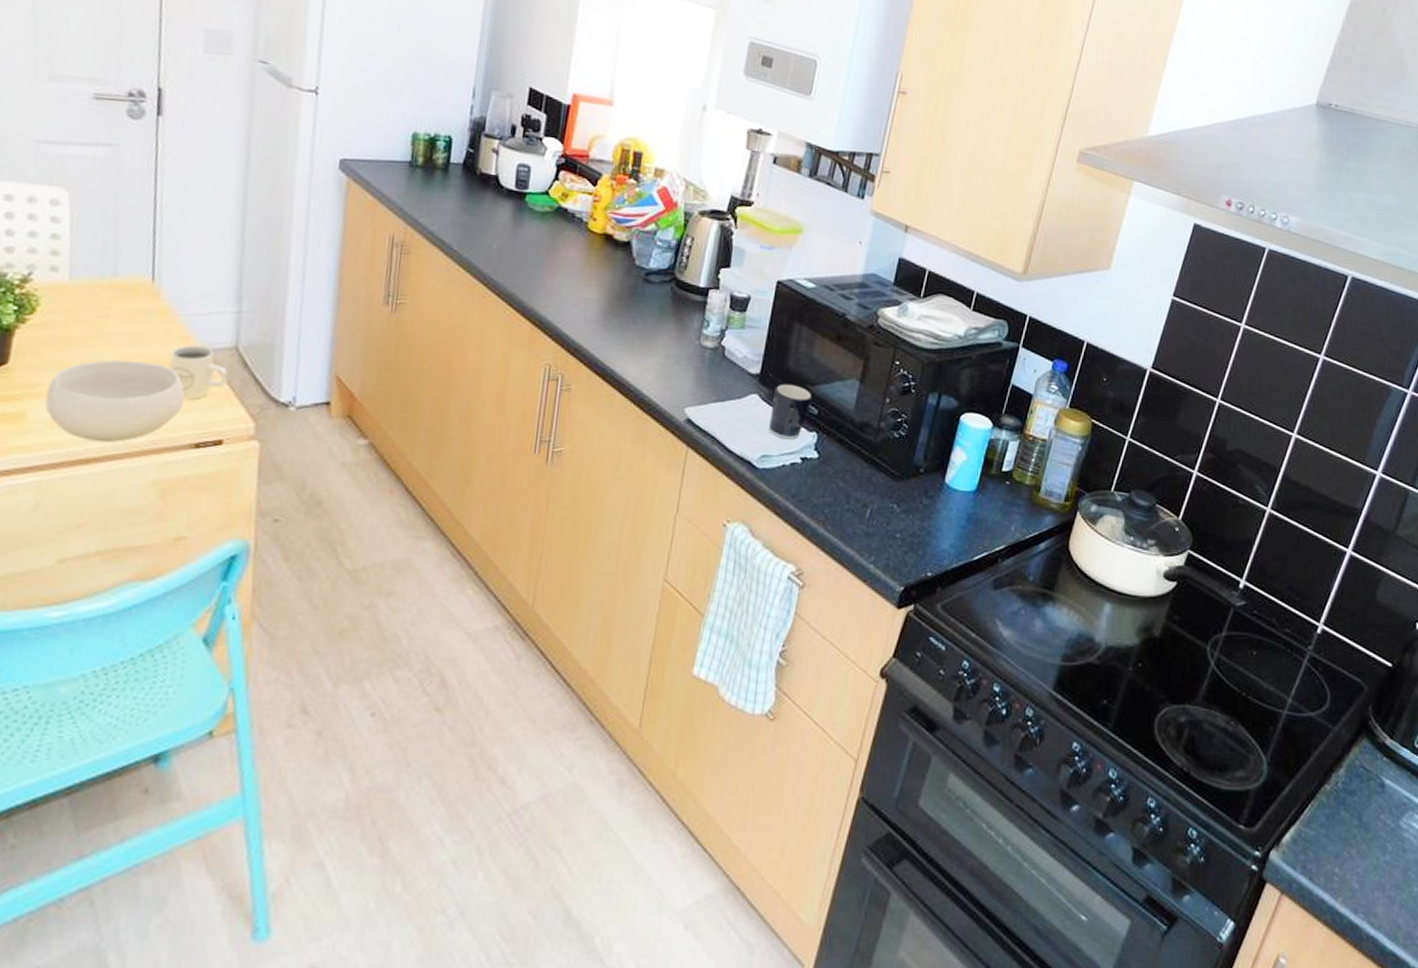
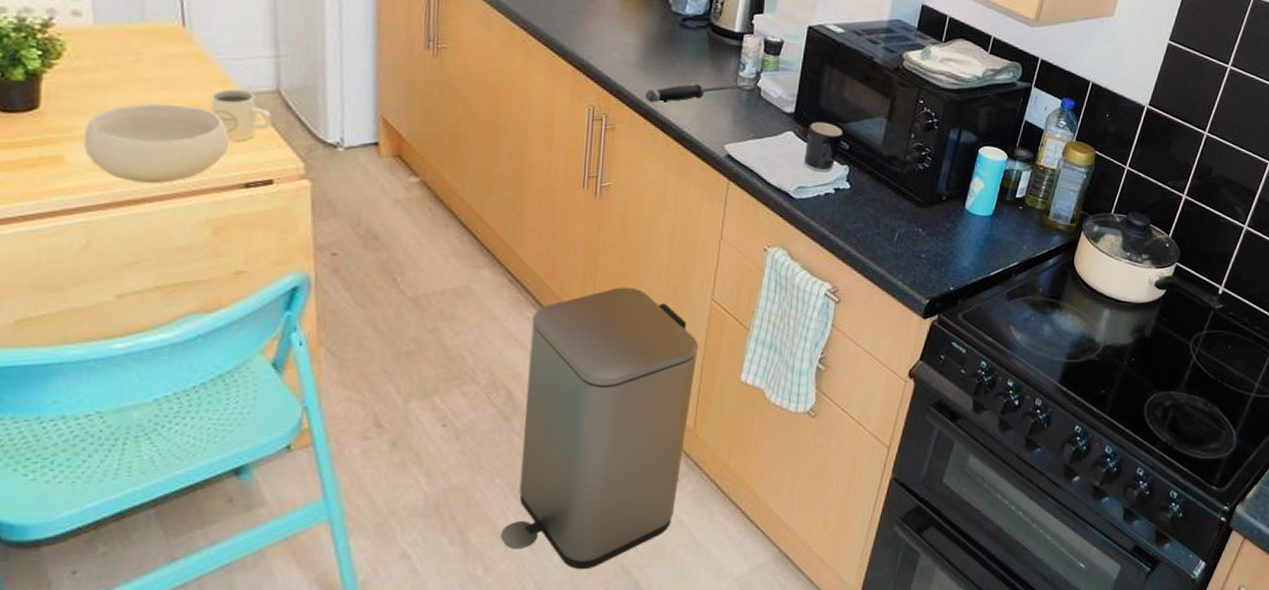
pedal bin: none [423,563,649,891] -> present [500,287,699,569]
knife: none [603,341,717,362] -> present [644,83,753,103]

